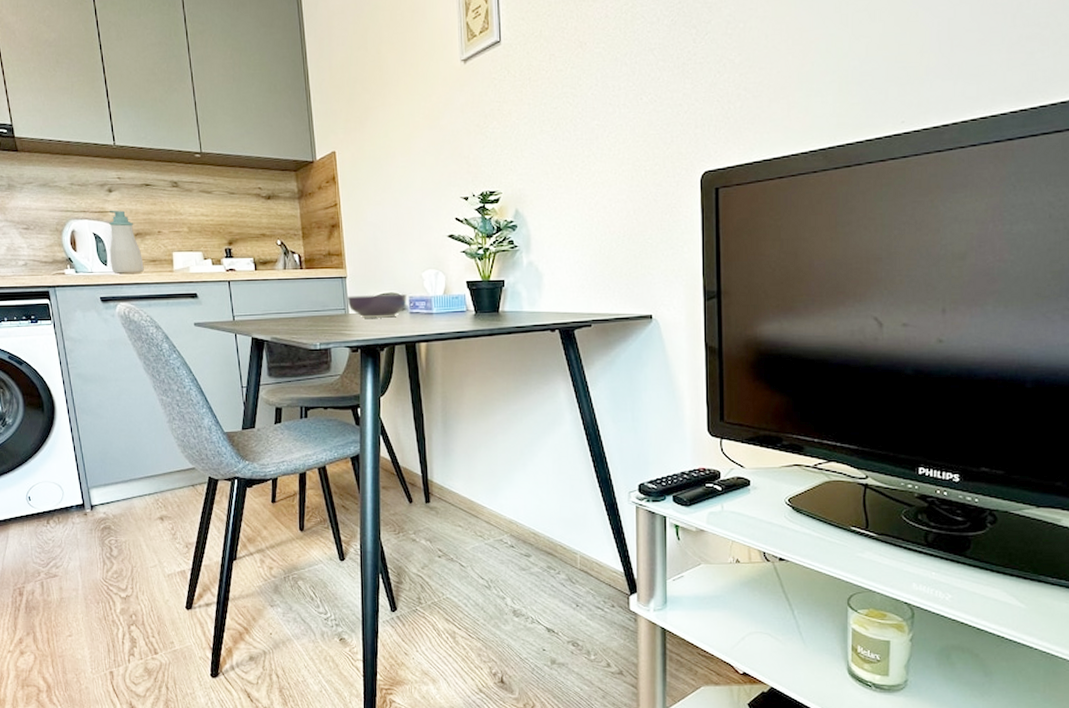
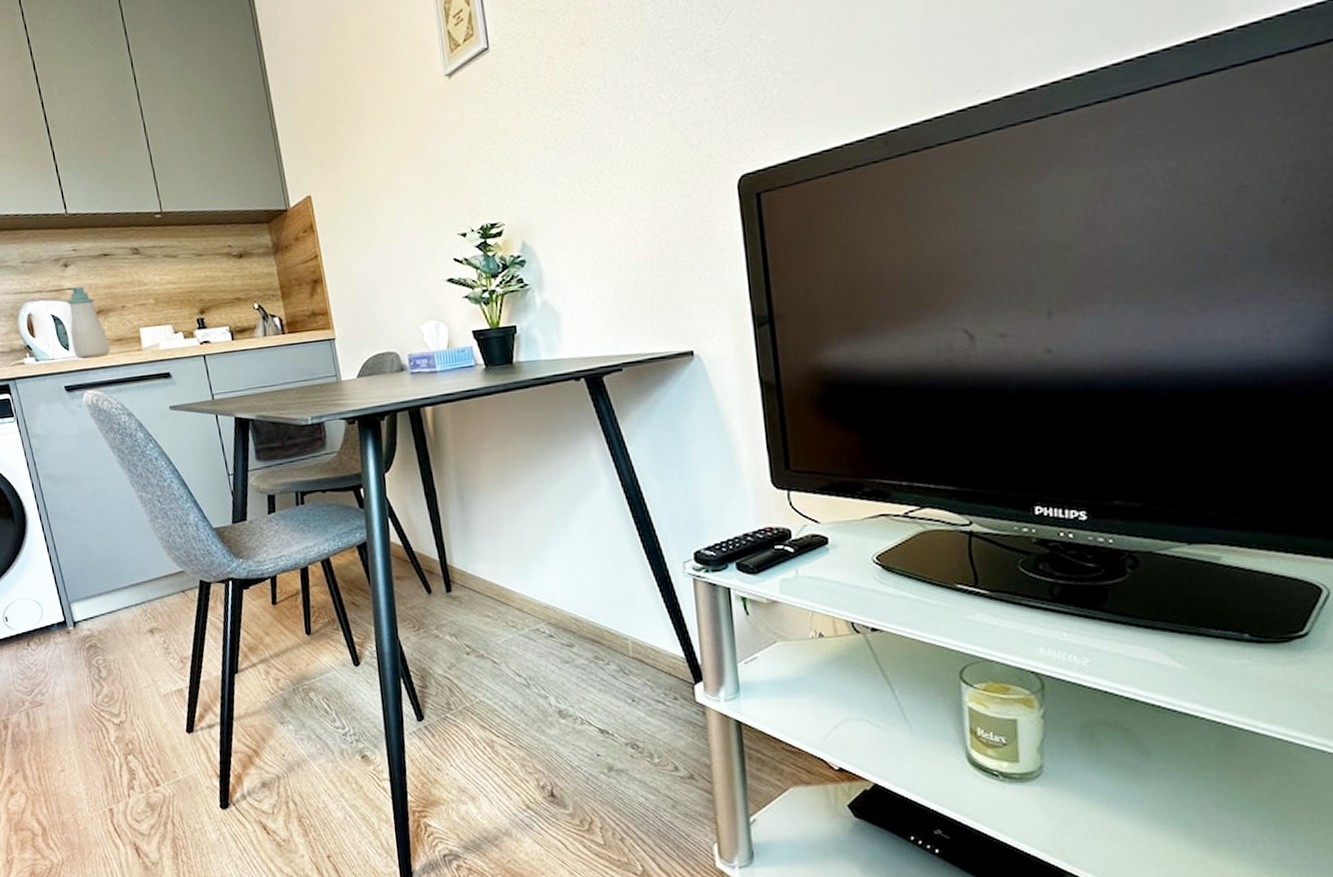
bowl: present [347,294,407,318] -> none [337,352,406,384]

